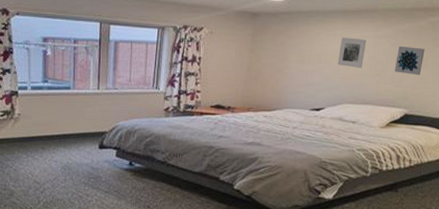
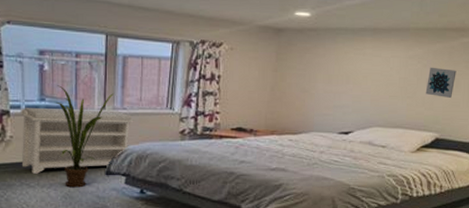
bench: none [26,89,124,147] -> present [20,108,134,174]
house plant: none [56,68,107,160] -> present [55,85,115,188]
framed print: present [337,37,367,68] -> none [366,57,397,90]

